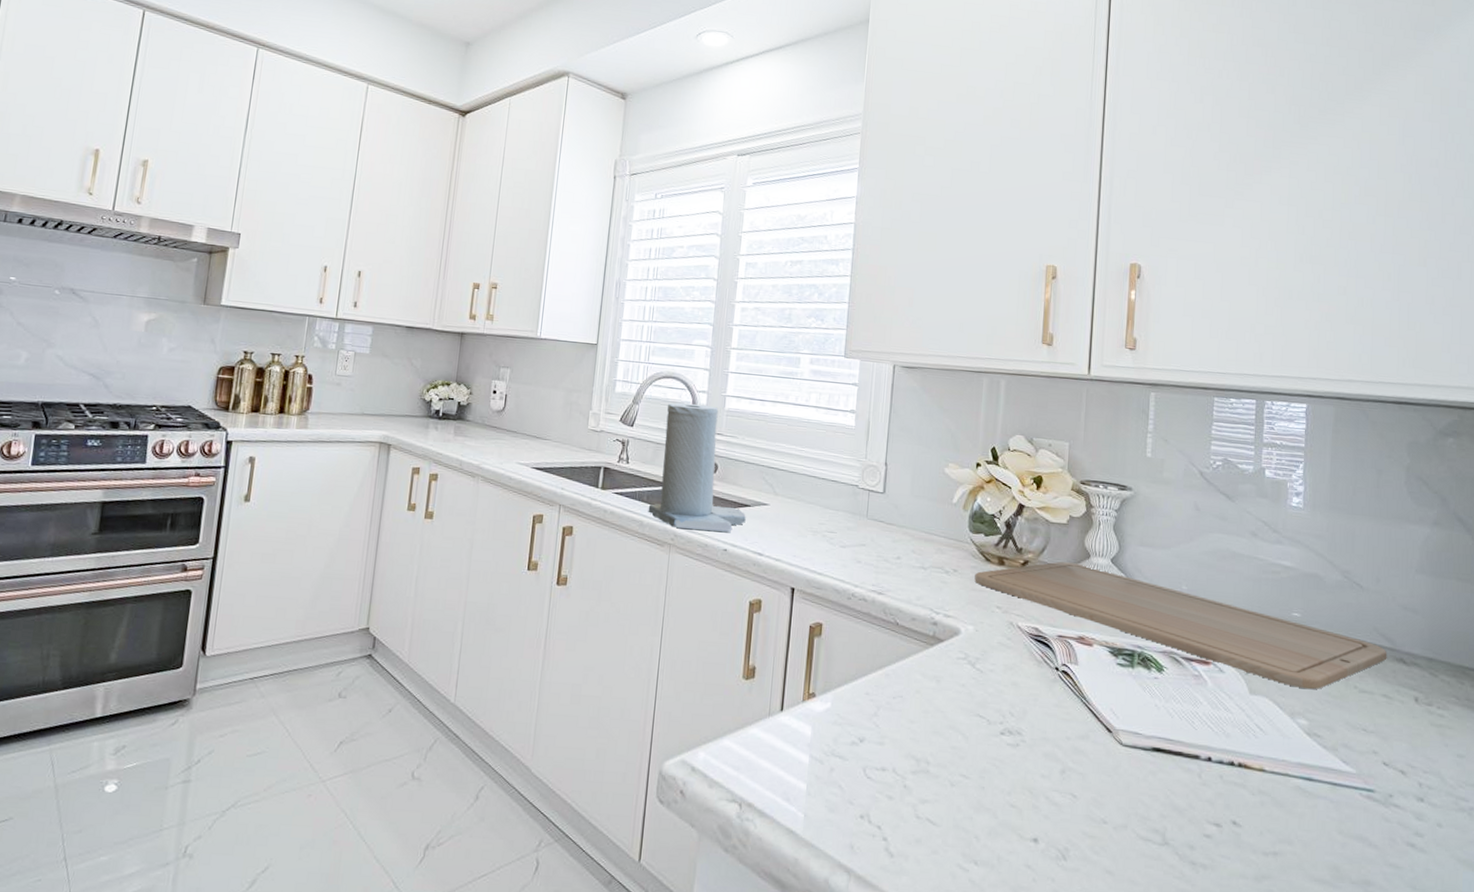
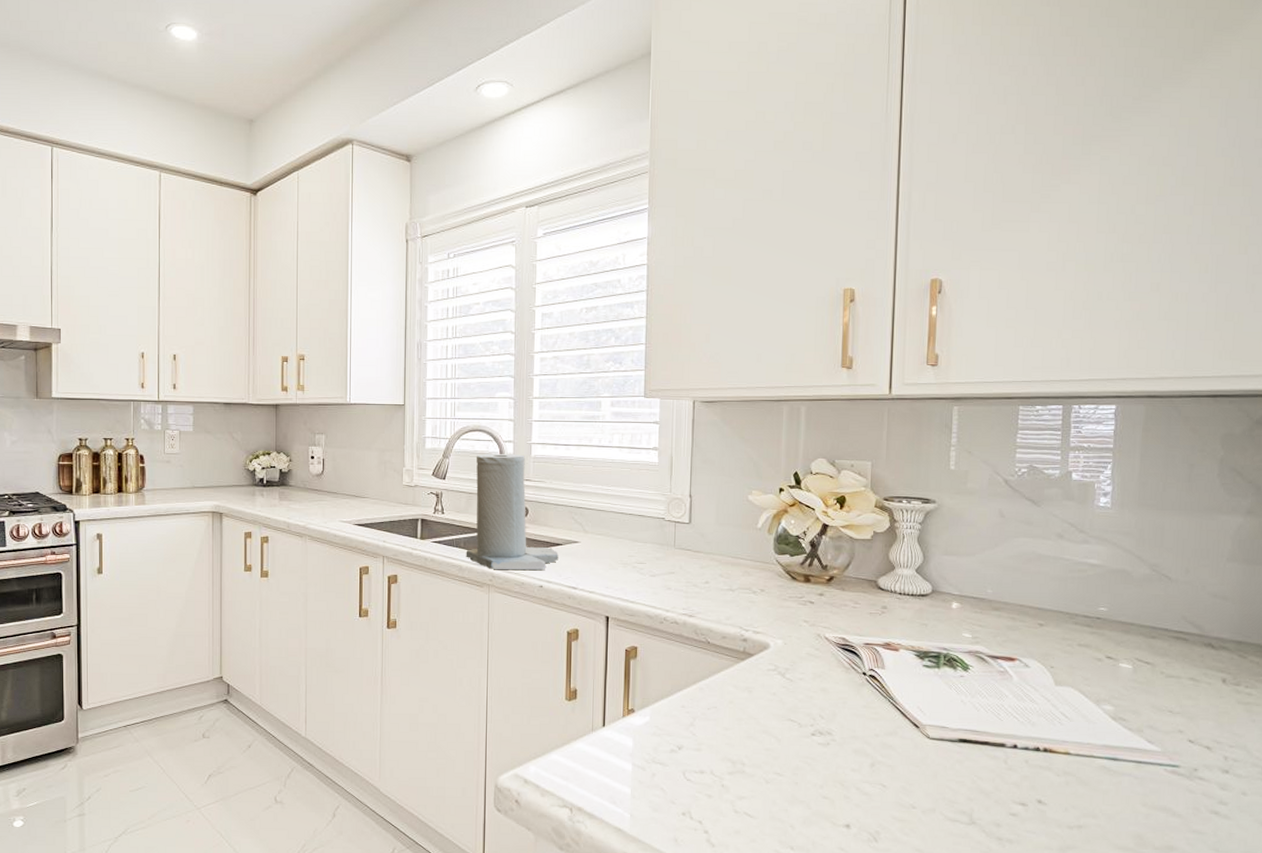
chopping board: present [974,561,1387,690] -> none [781,575,1195,678]

